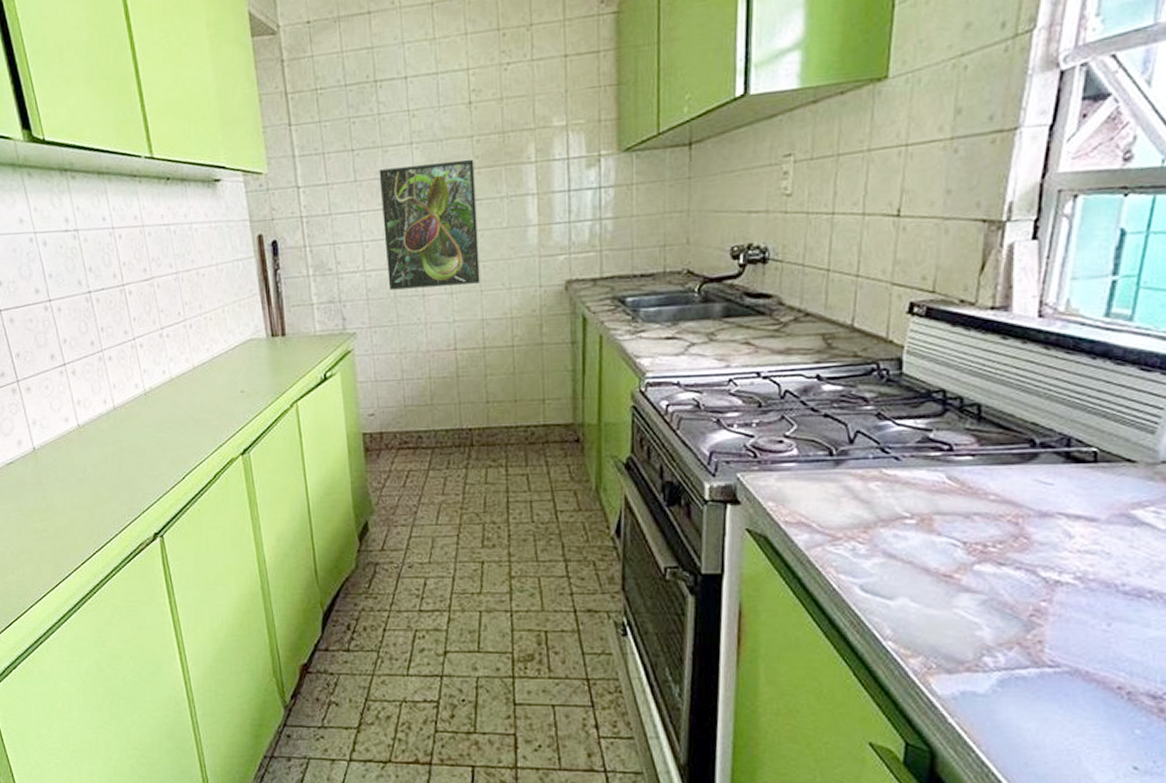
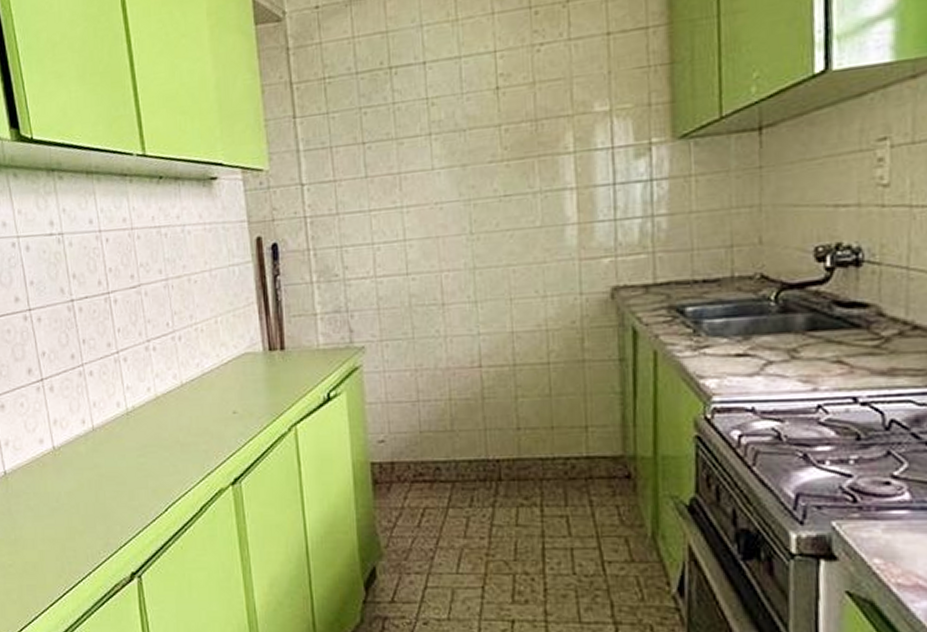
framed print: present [379,160,480,290] -> none [393,151,510,298]

